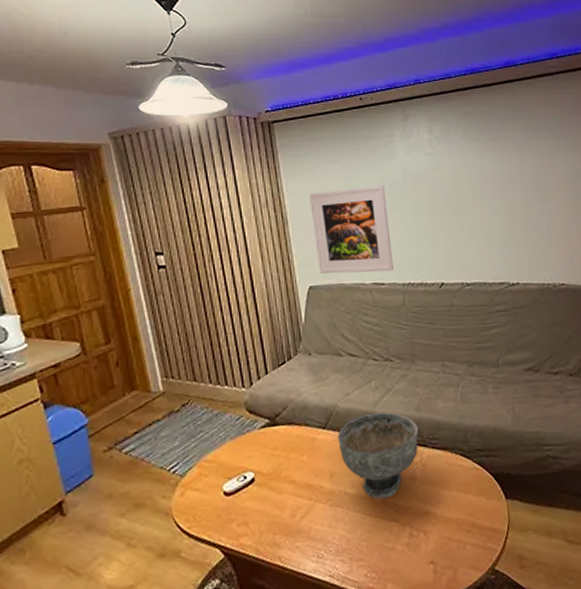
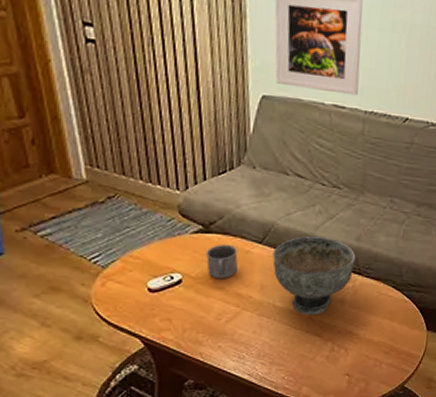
mug: none [274,434,306,473] -> present [205,244,238,279]

